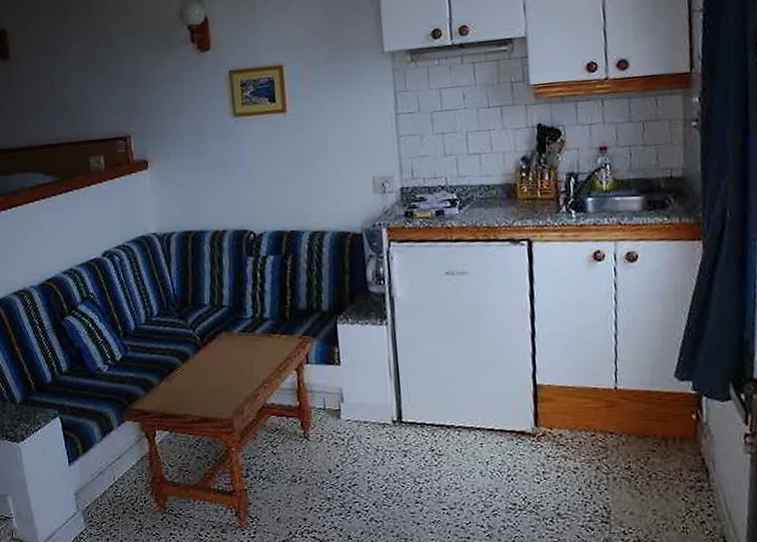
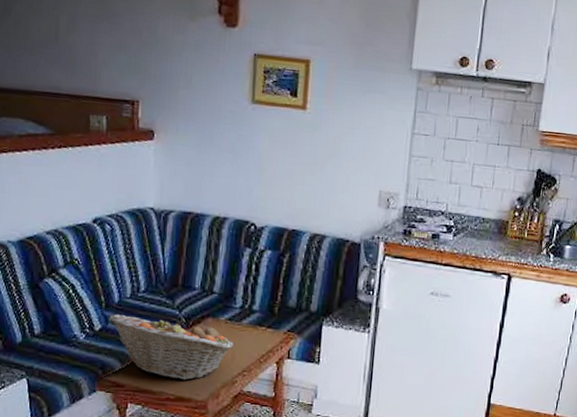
fruit basket: none [127,336,251,400] -> present [108,314,234,381]

